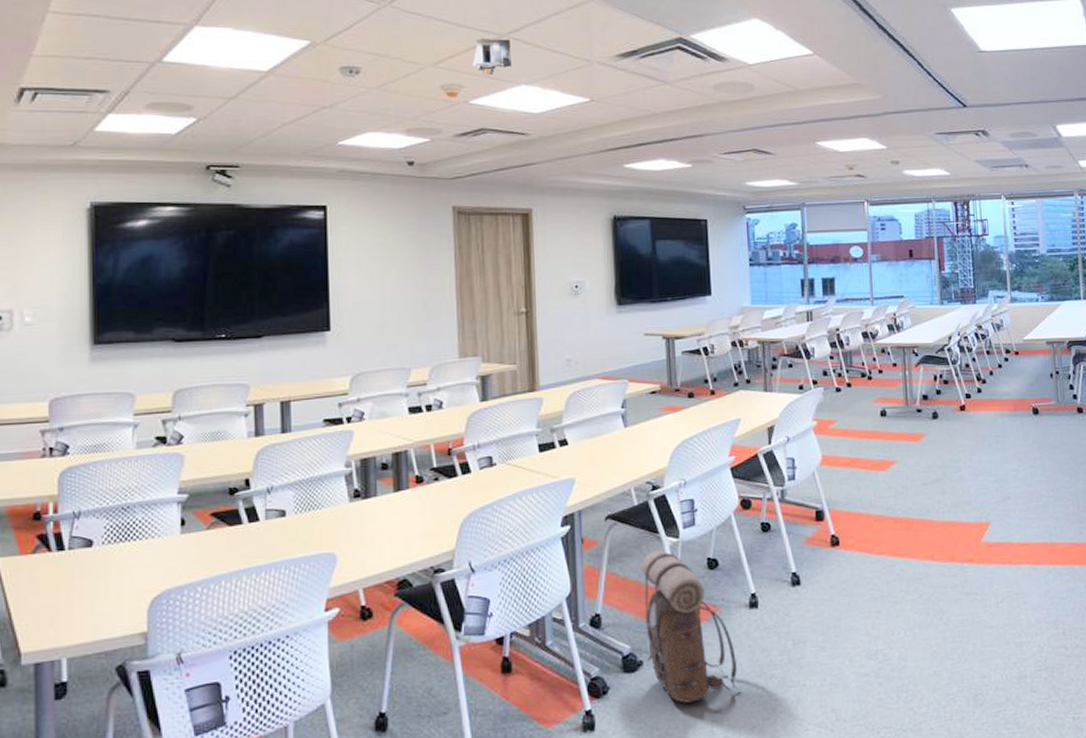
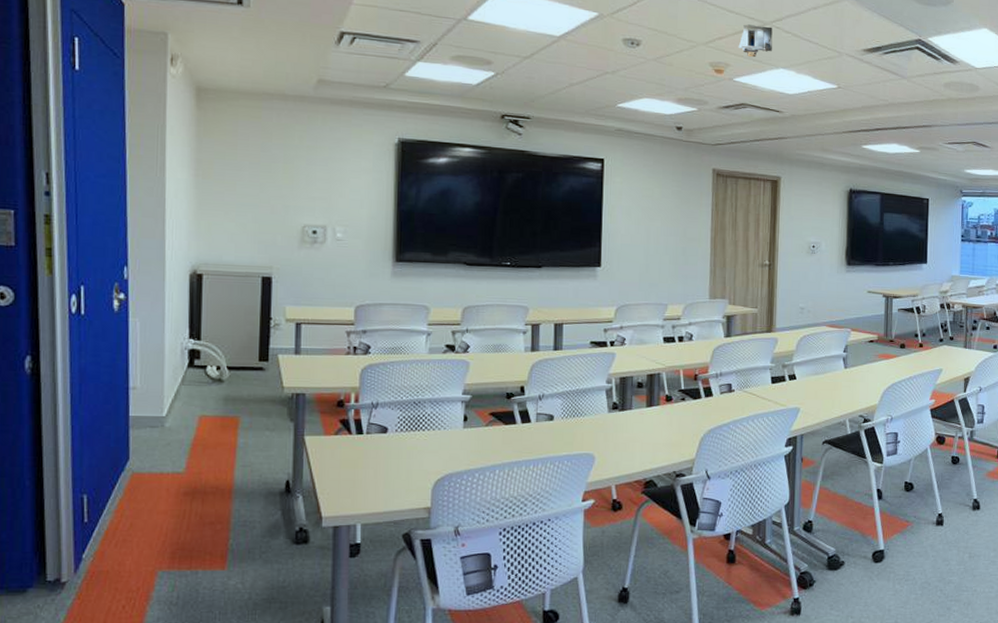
backpack: present [639,550,739,703] -> none [848,472,922,598]

